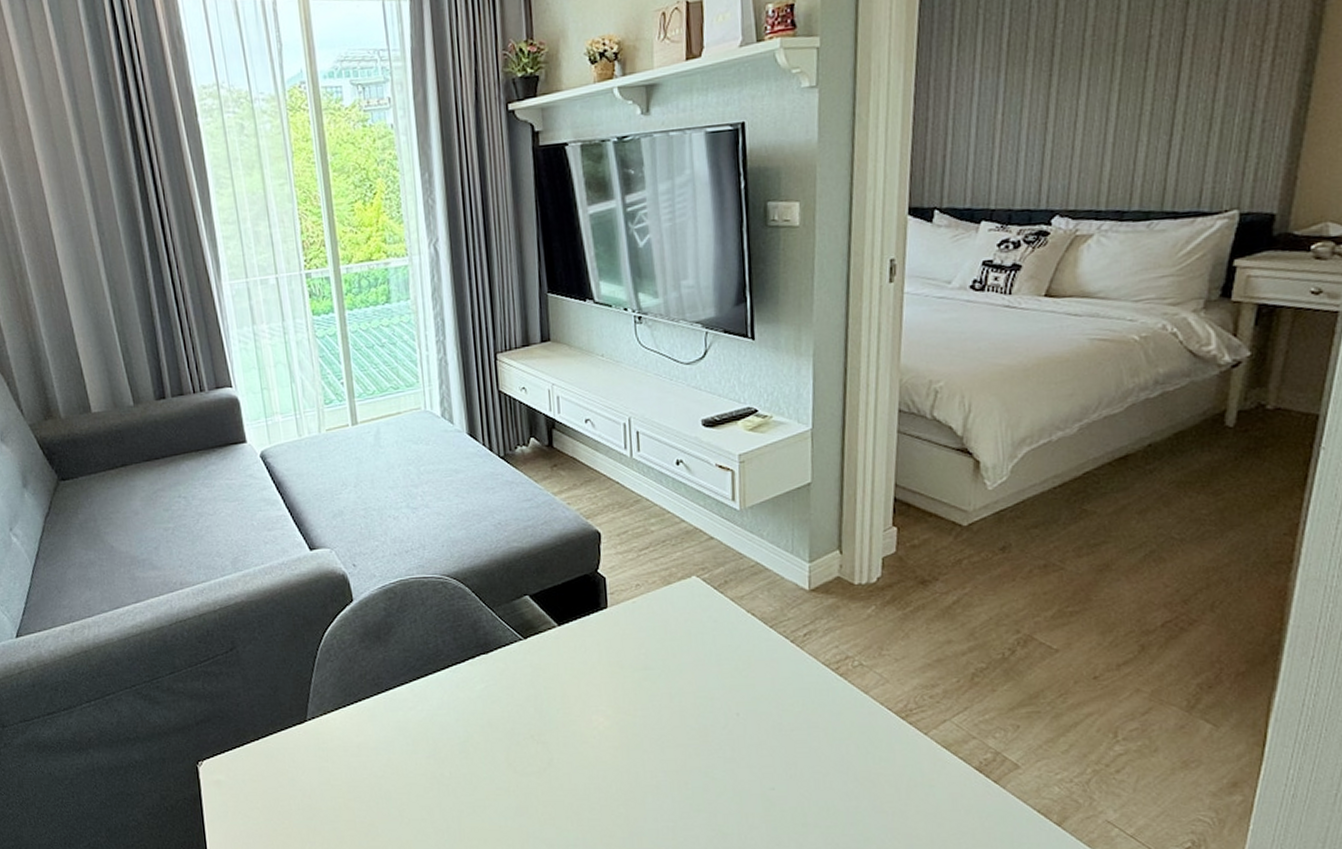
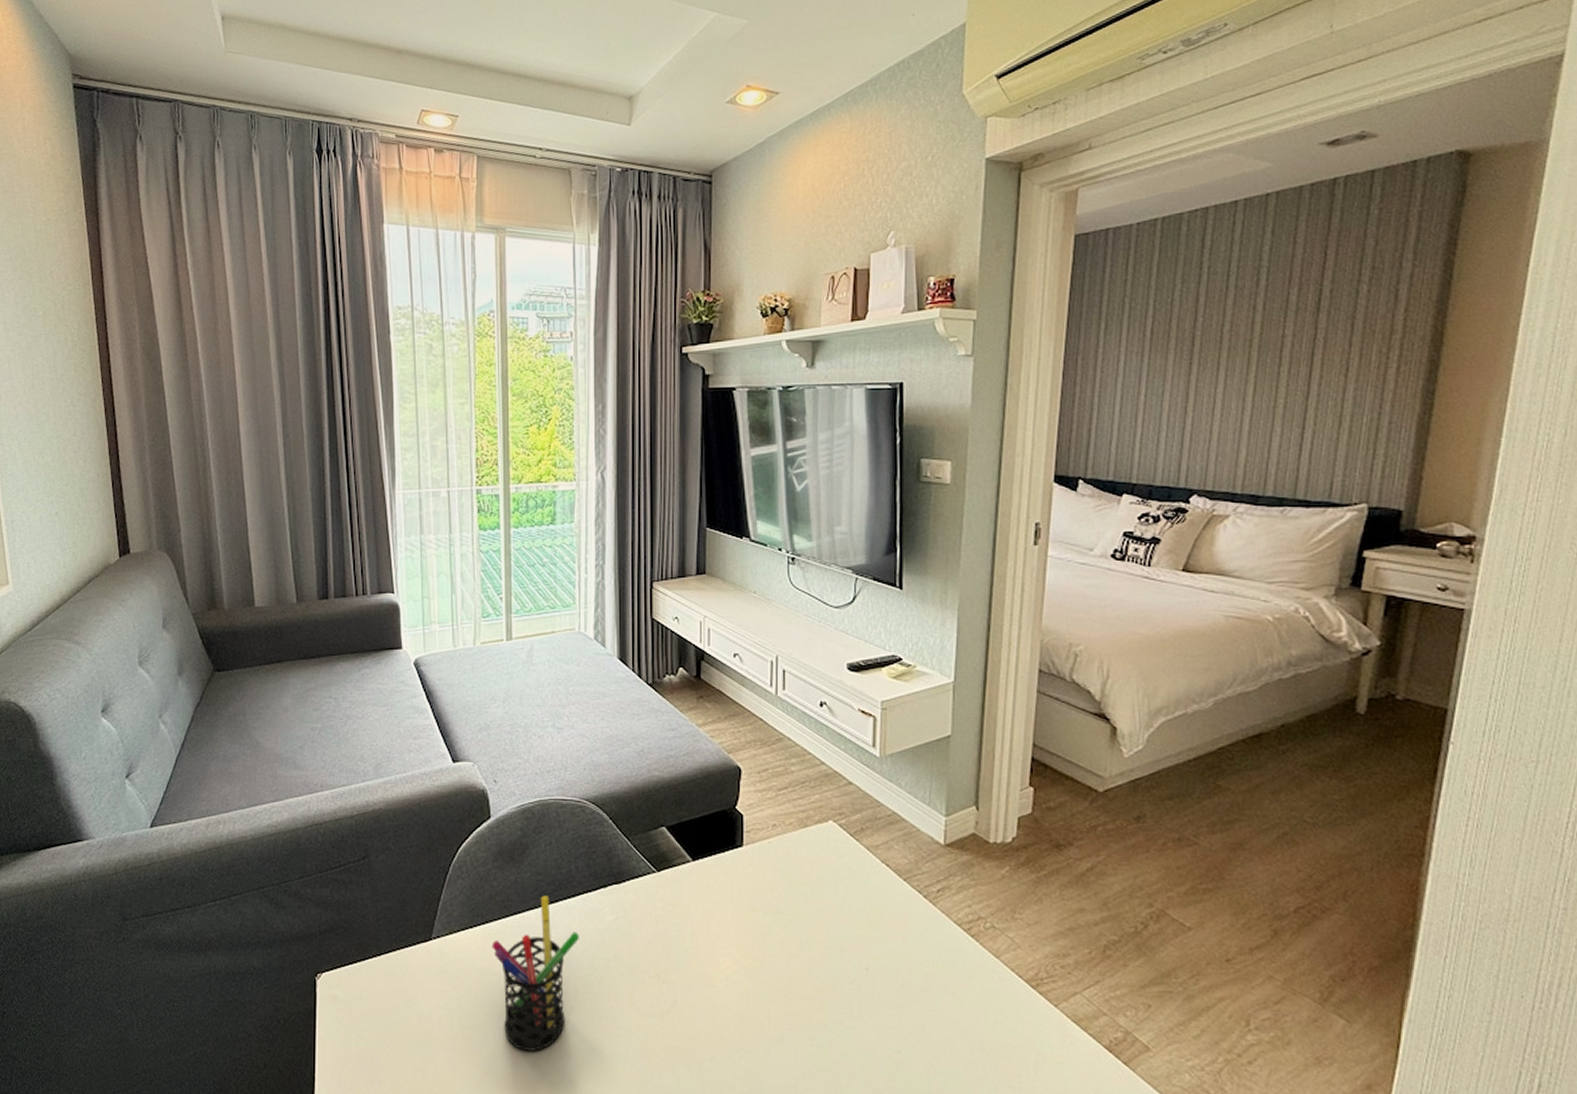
pen holder: none [366,671,452,816] -> present [492,896,579,1051]

